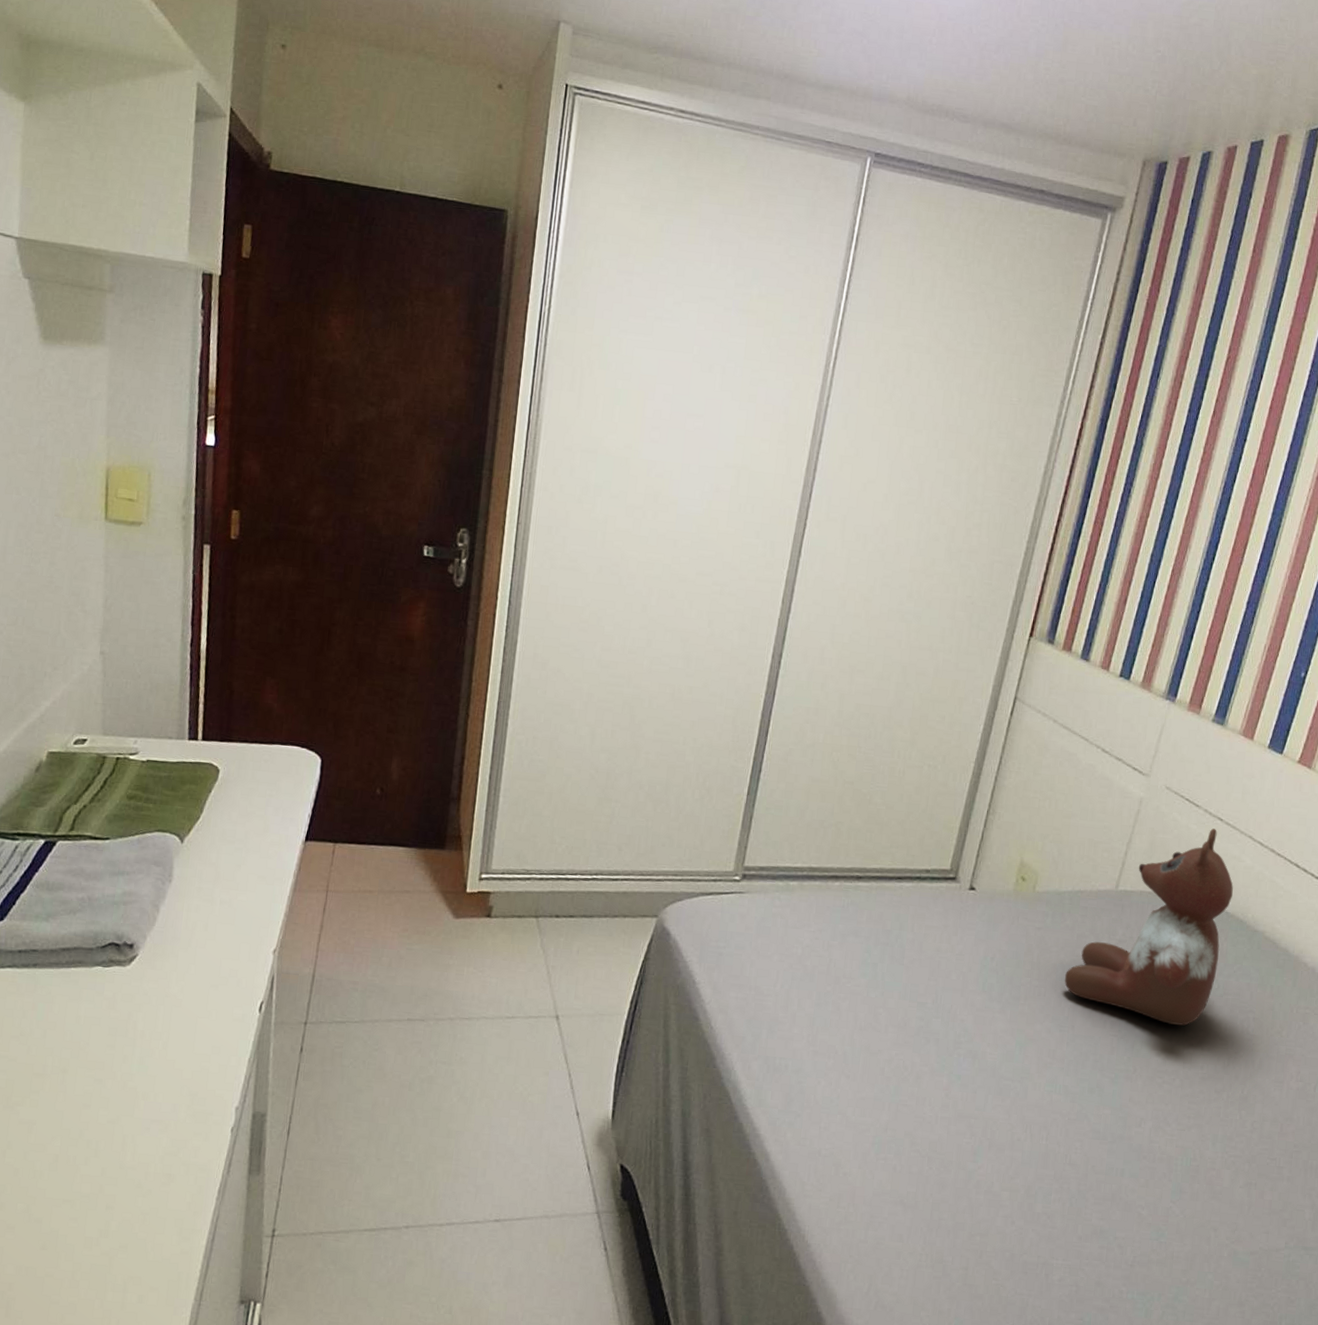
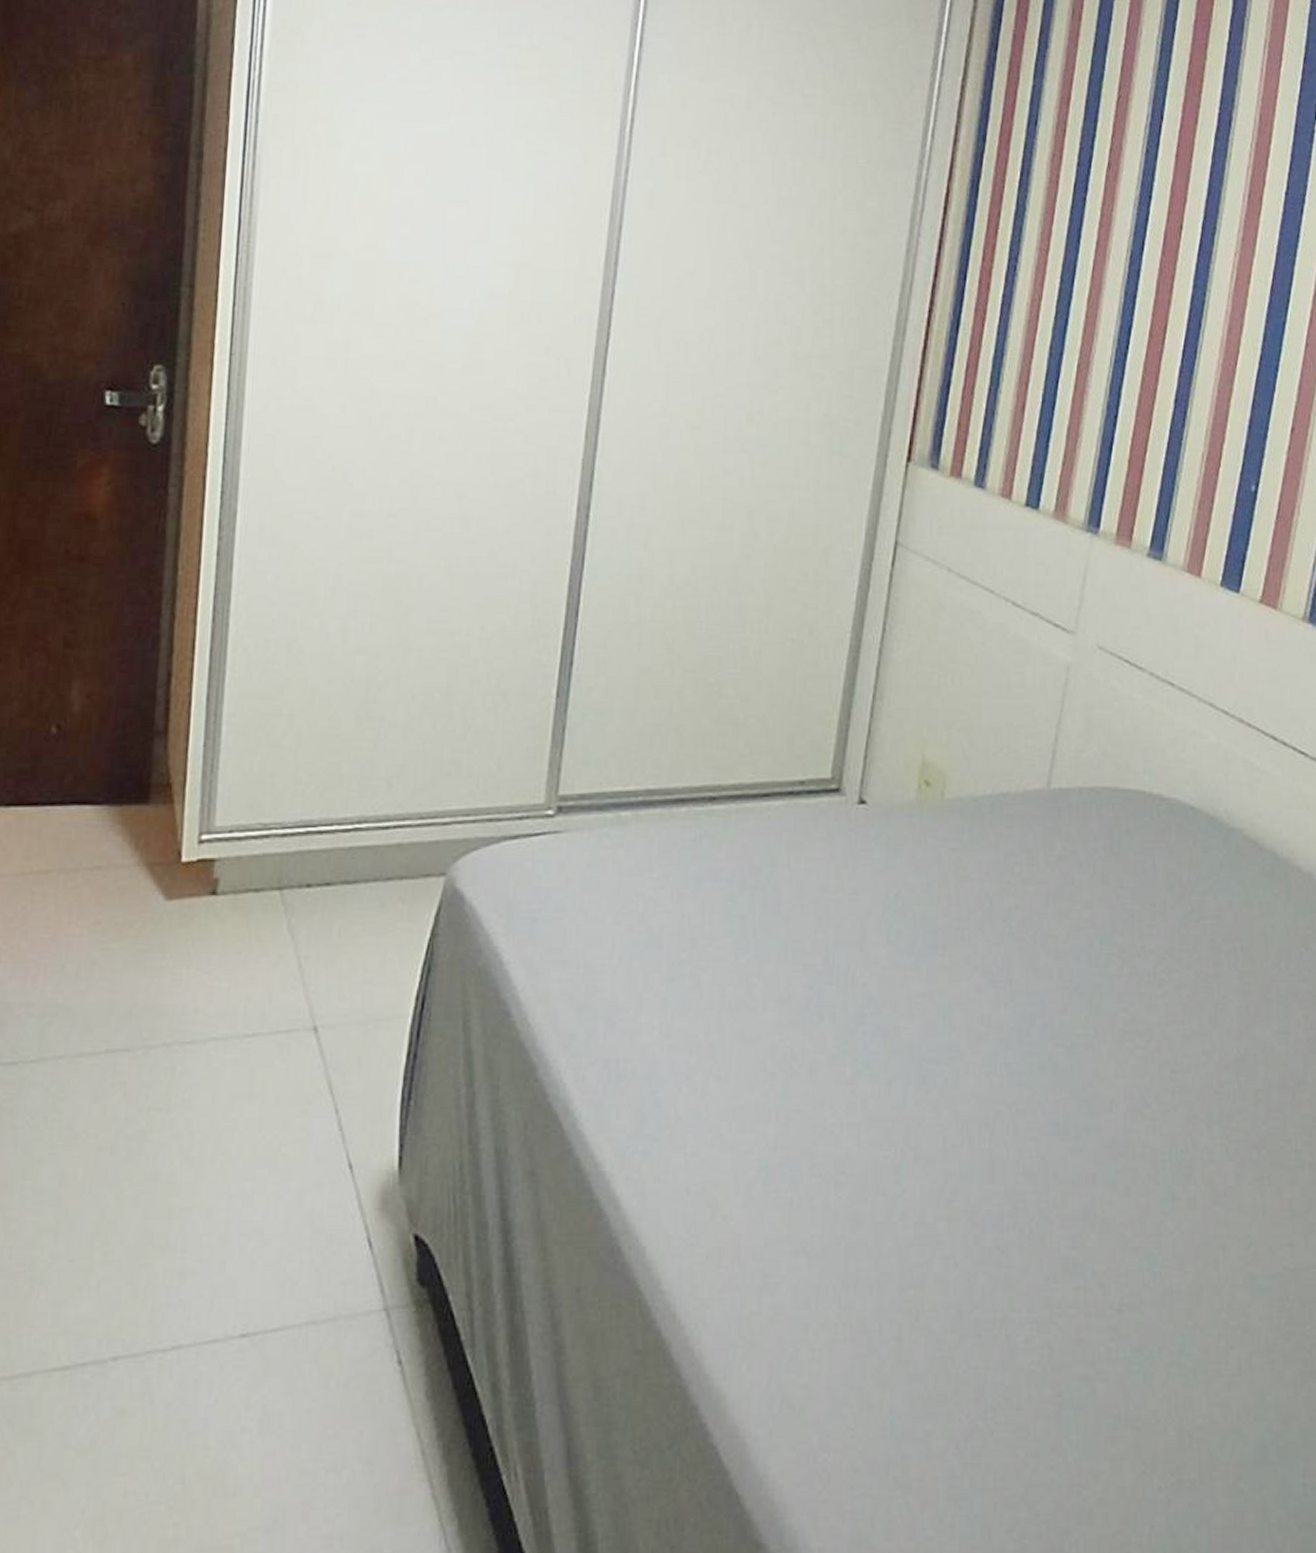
stuffed bear: present [1064,828,1233,1026] -> none [993,697,1197,966]

